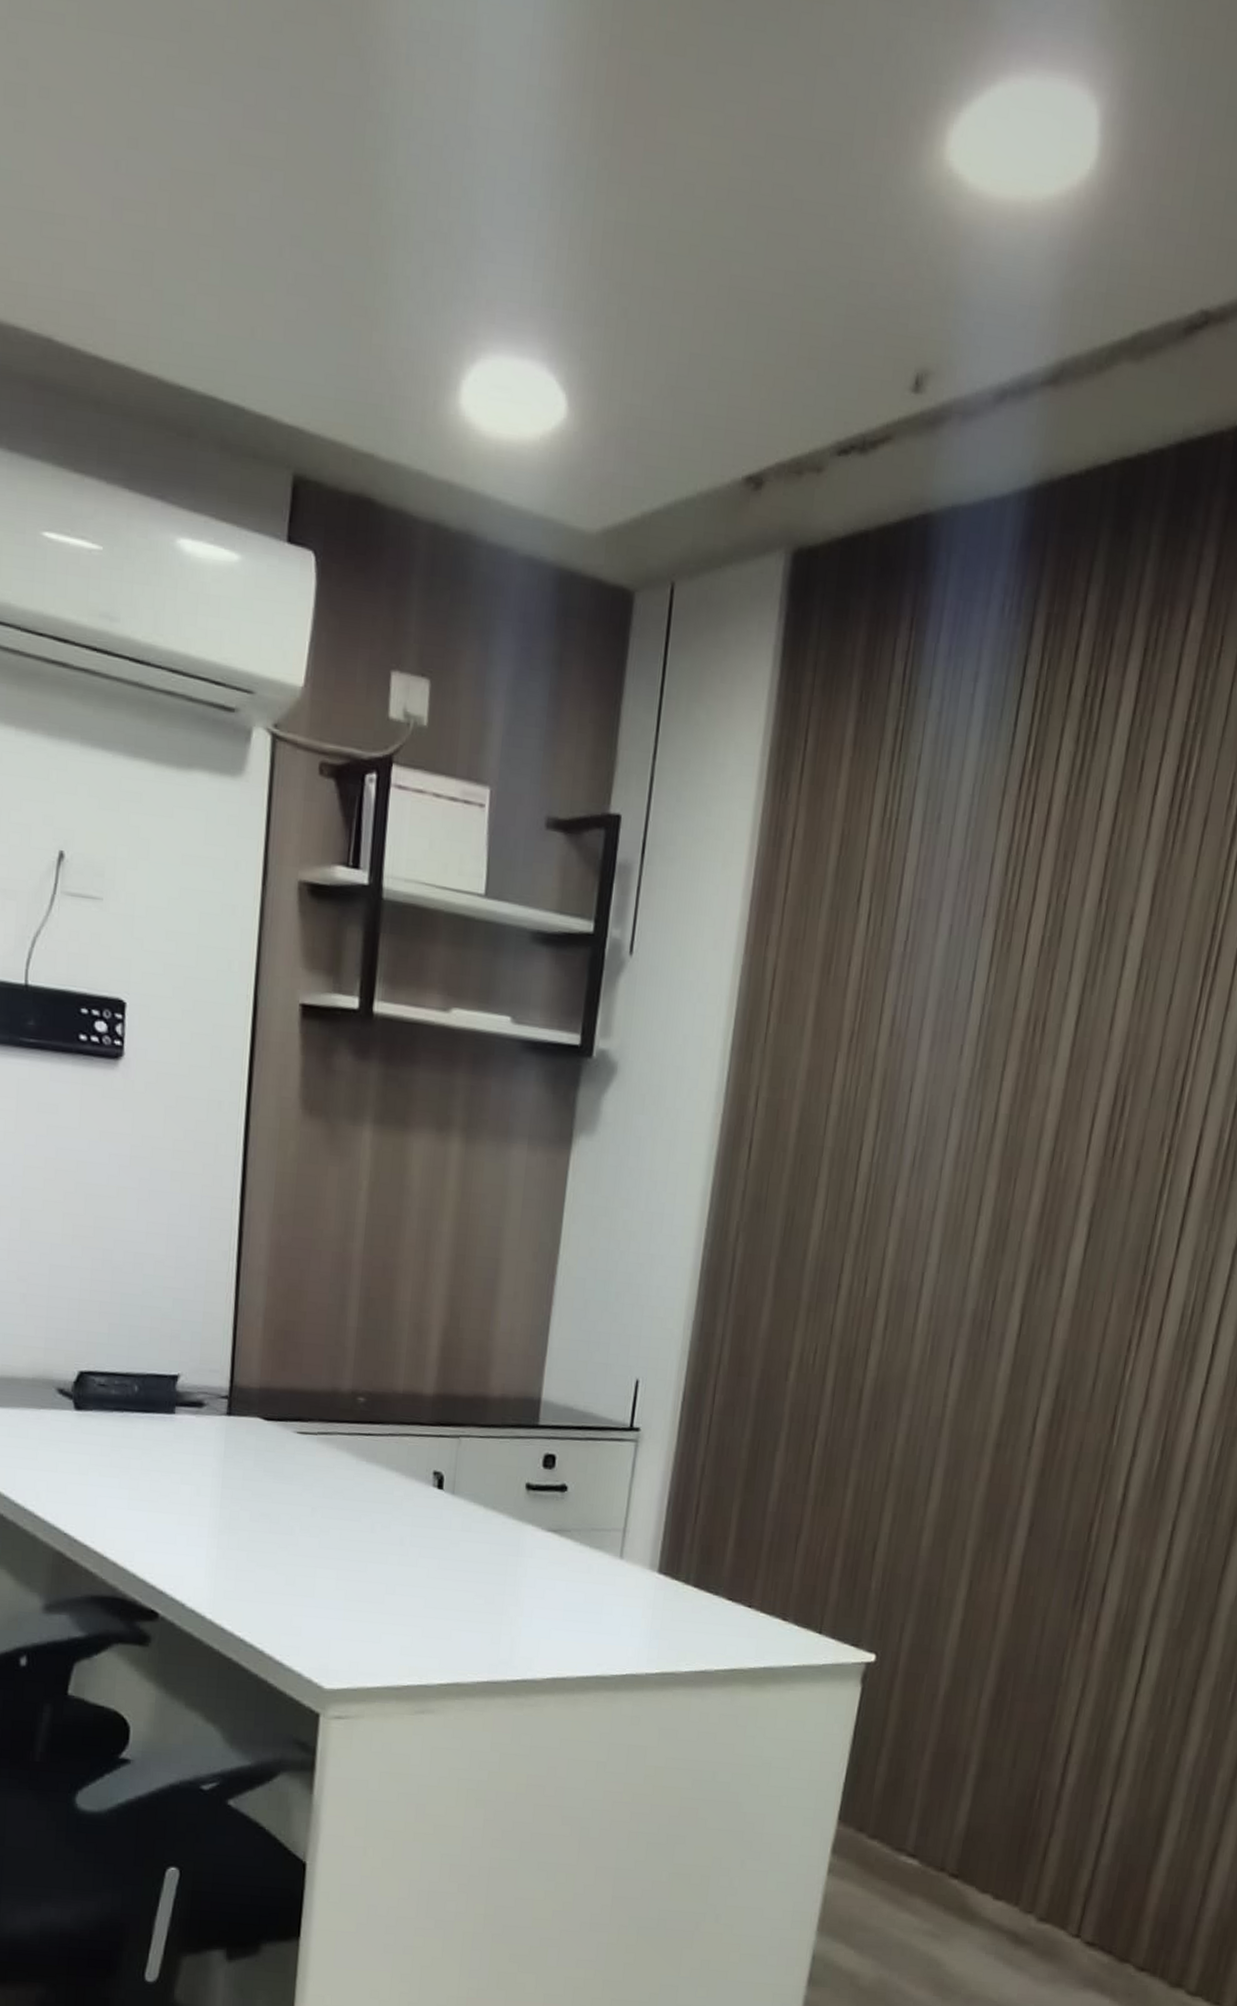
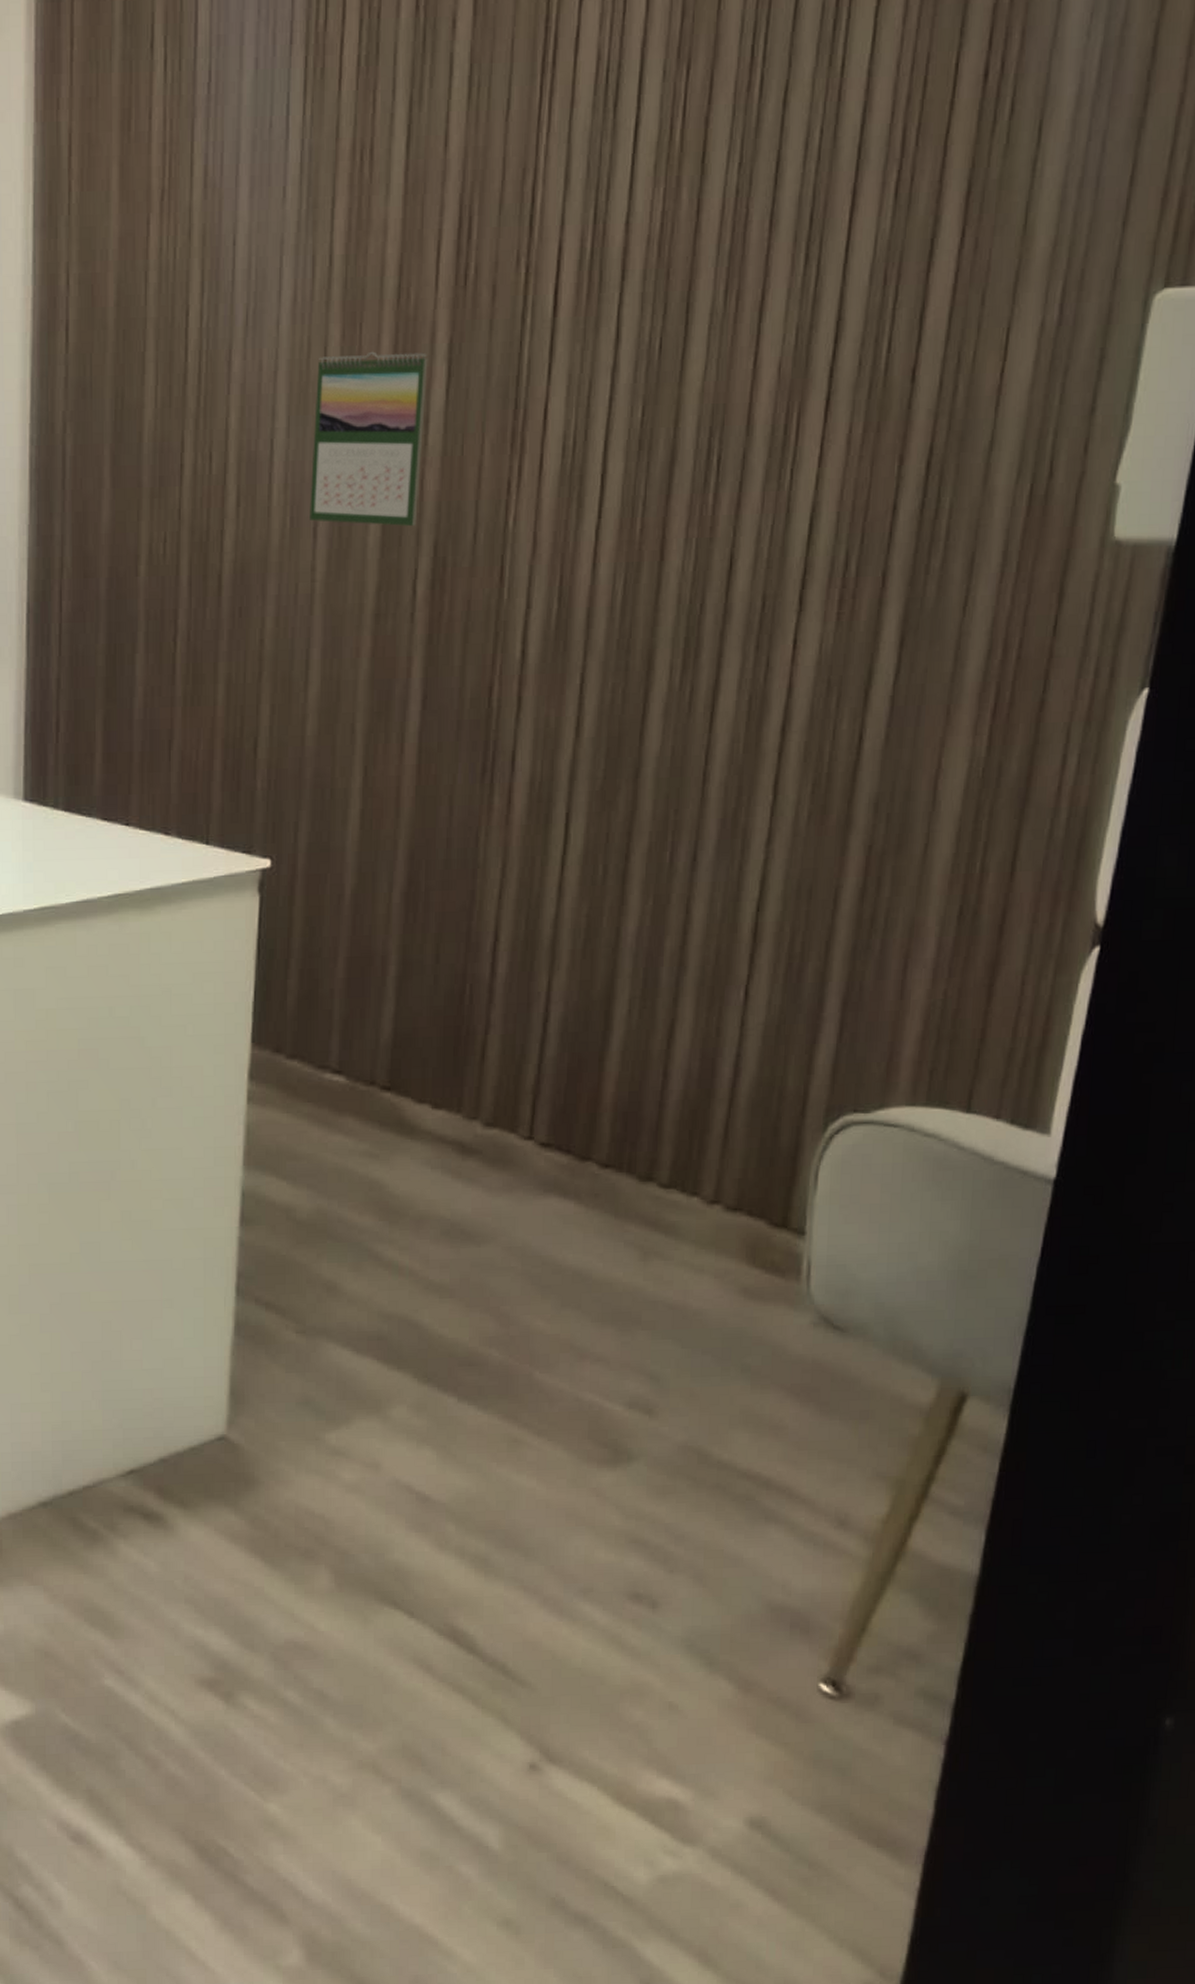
calendar: none [948,1204,1072,1369] -> present [310,351,428,527]

